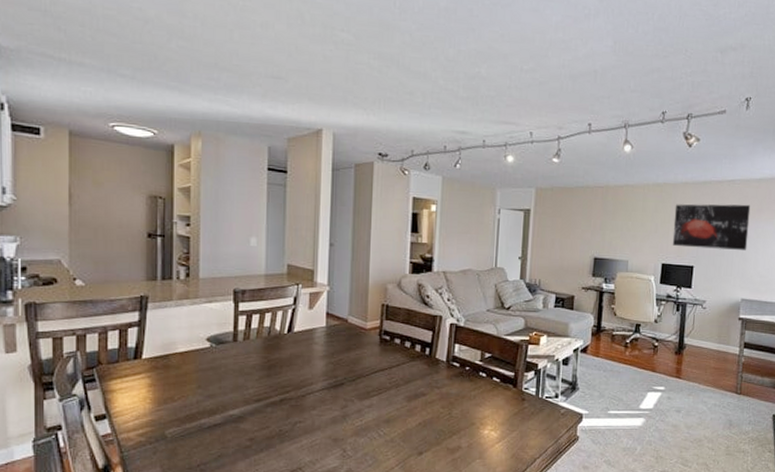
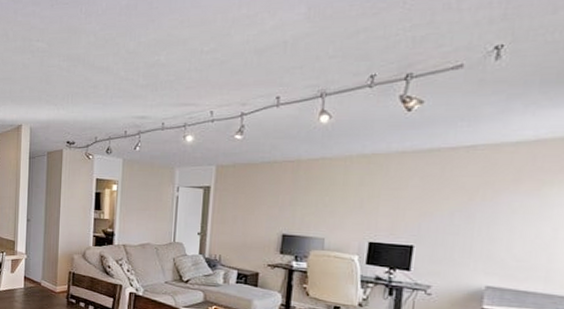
wall art: present [672,204,751,250] -> none [383,173,502,229]

